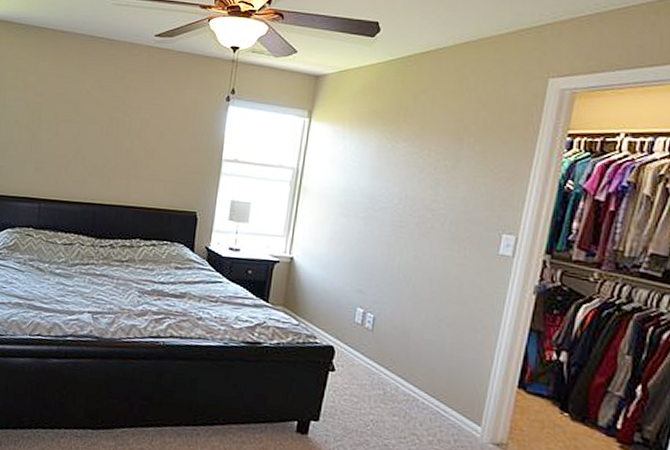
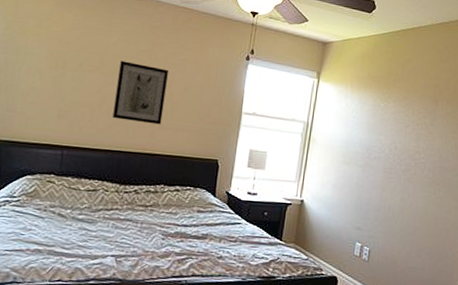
wall art: none [87,109,143,175] -> present [112,61,168,125]

